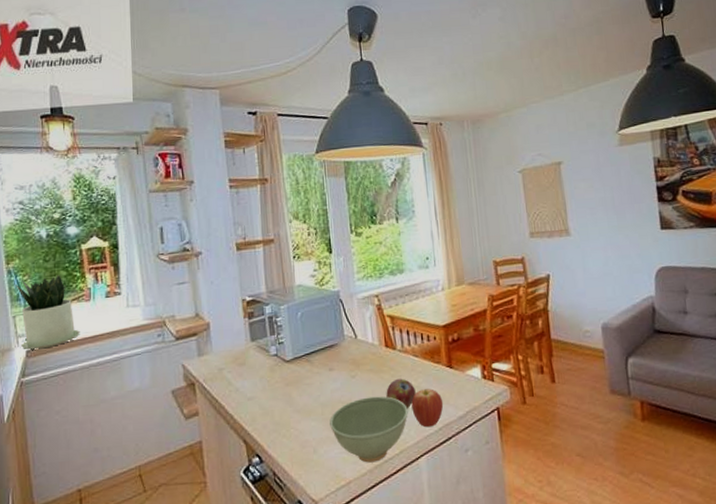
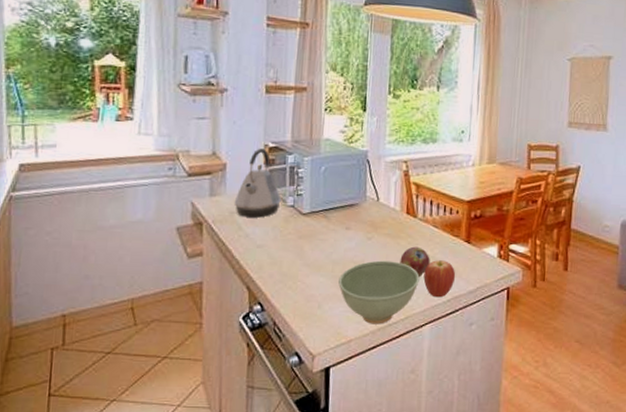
planter: present [15,275,80,350] -> none [14,88,83,165]
kettle: none [221,303,265,372] -> present [234,148,281,218]

